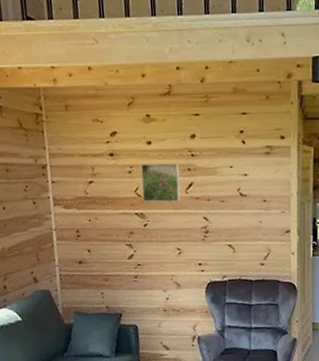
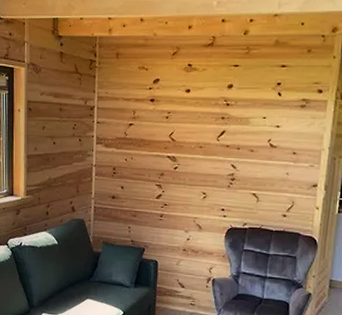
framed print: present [140,163,181,203] -> none [176,110,213,148]

